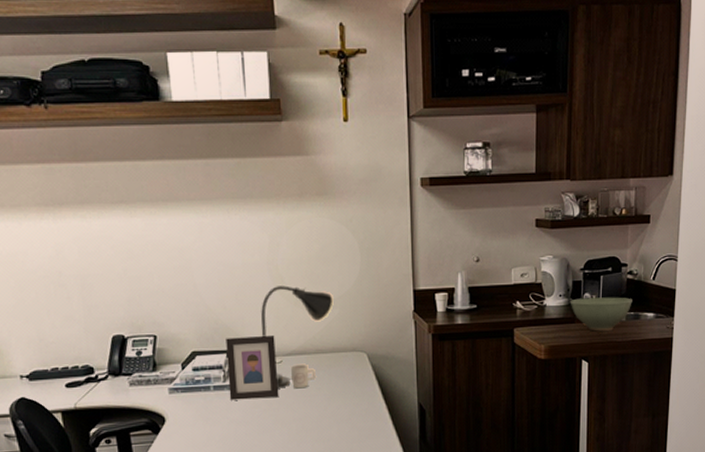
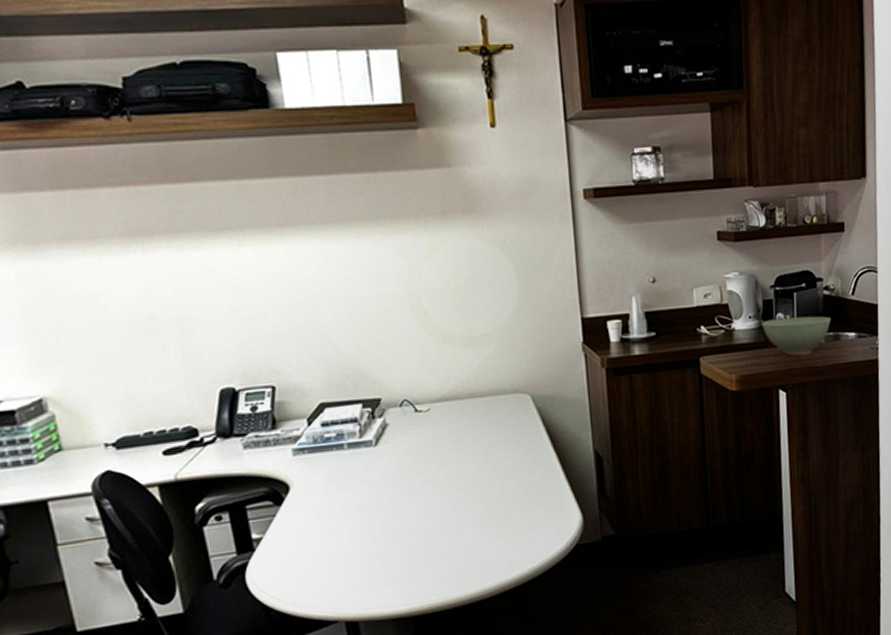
picture frame: present [226,334,279,401] -> none [360,378,428,460]
desk lamp: present [261,285,333,389] -> none [402,319,488,442]
mug: present [291,365,316,389] -> none [441,412,471,441]

